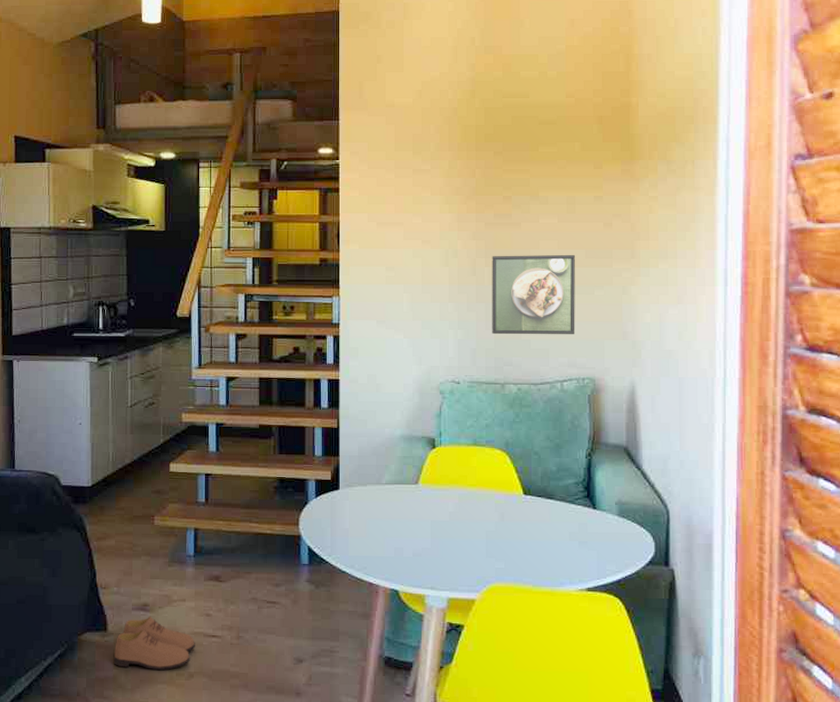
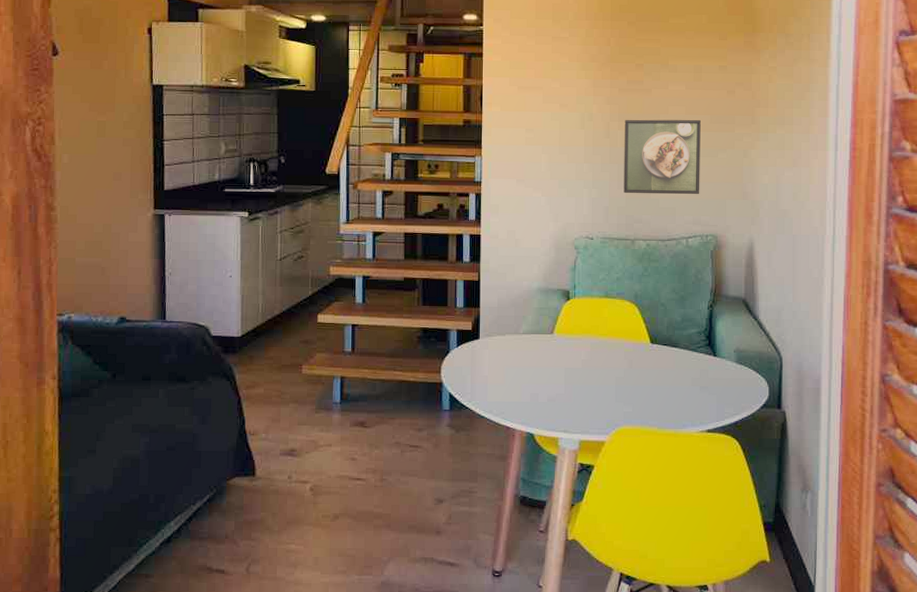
shoe: present [113,616,195,671] -> none [261,460,341,513]

